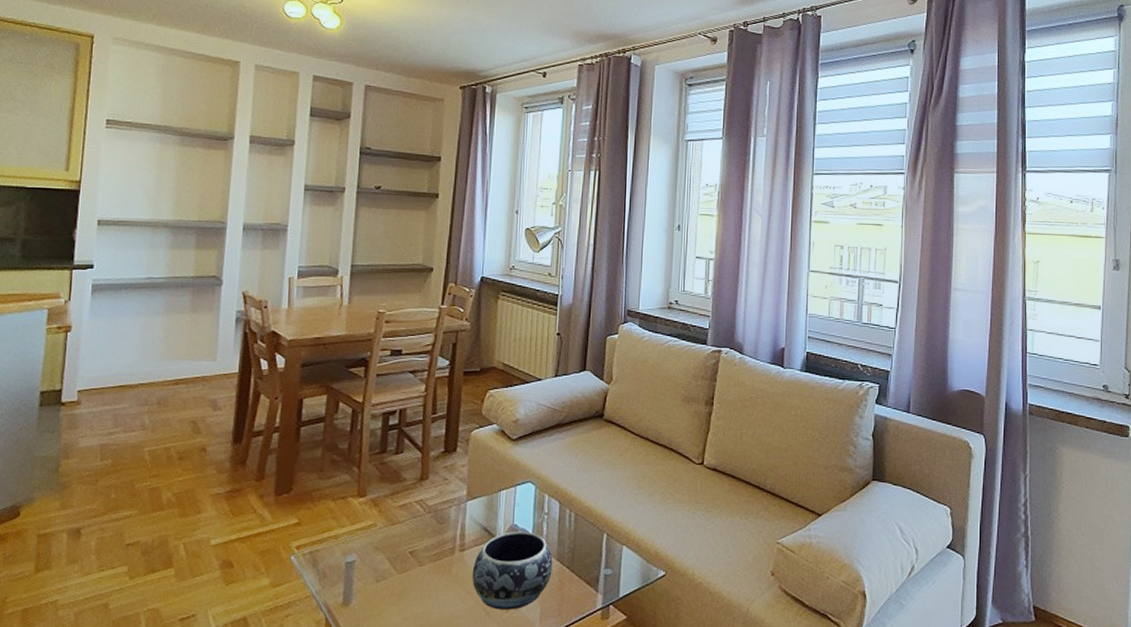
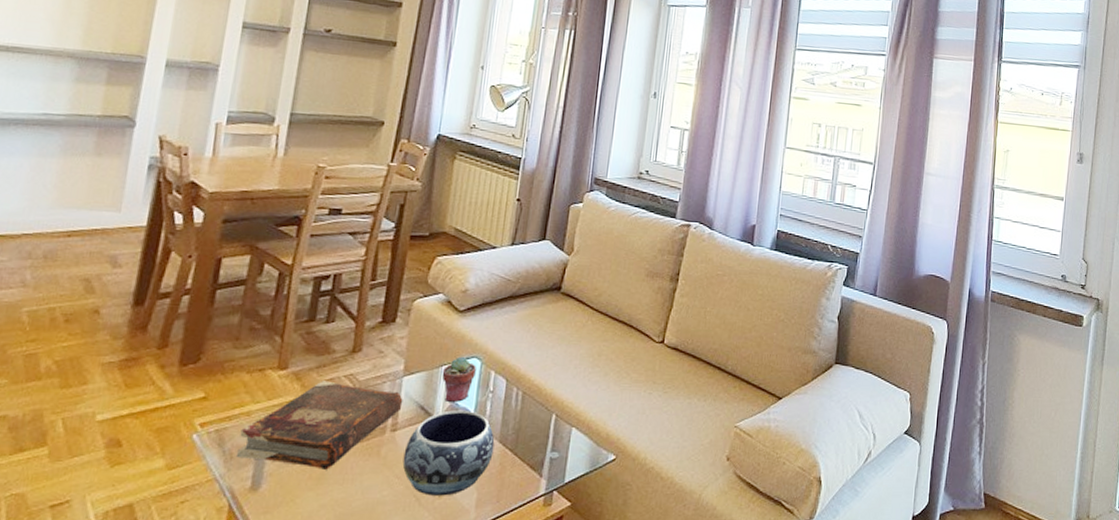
book: none [329,506,468,587] -> present [237,381,403,470]
potted succulent: none [501,481,531,524] -> present [442,356,476,402]

